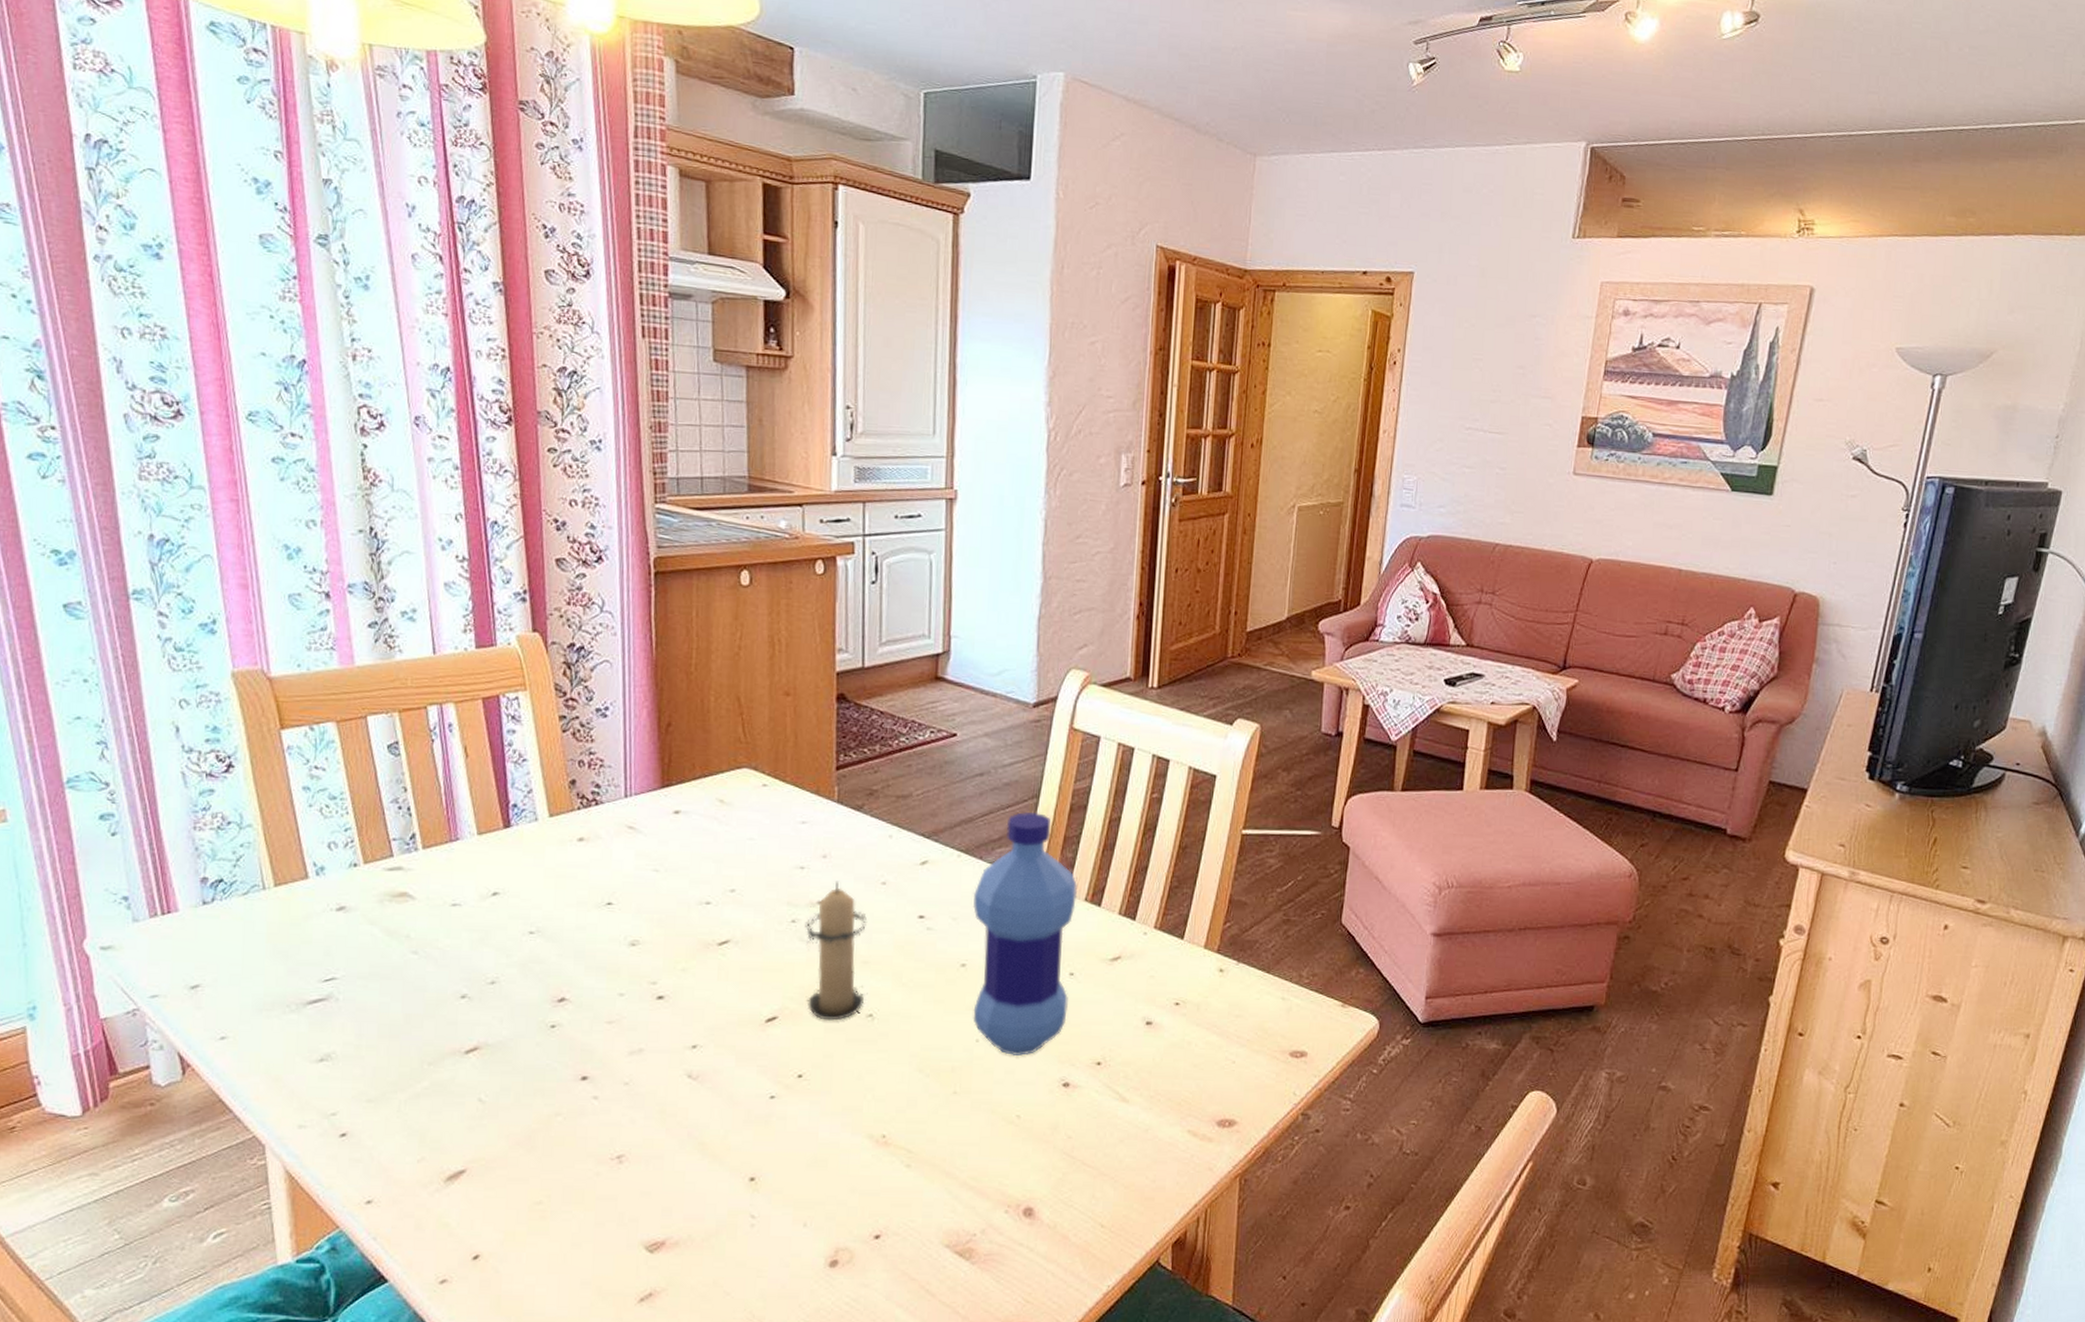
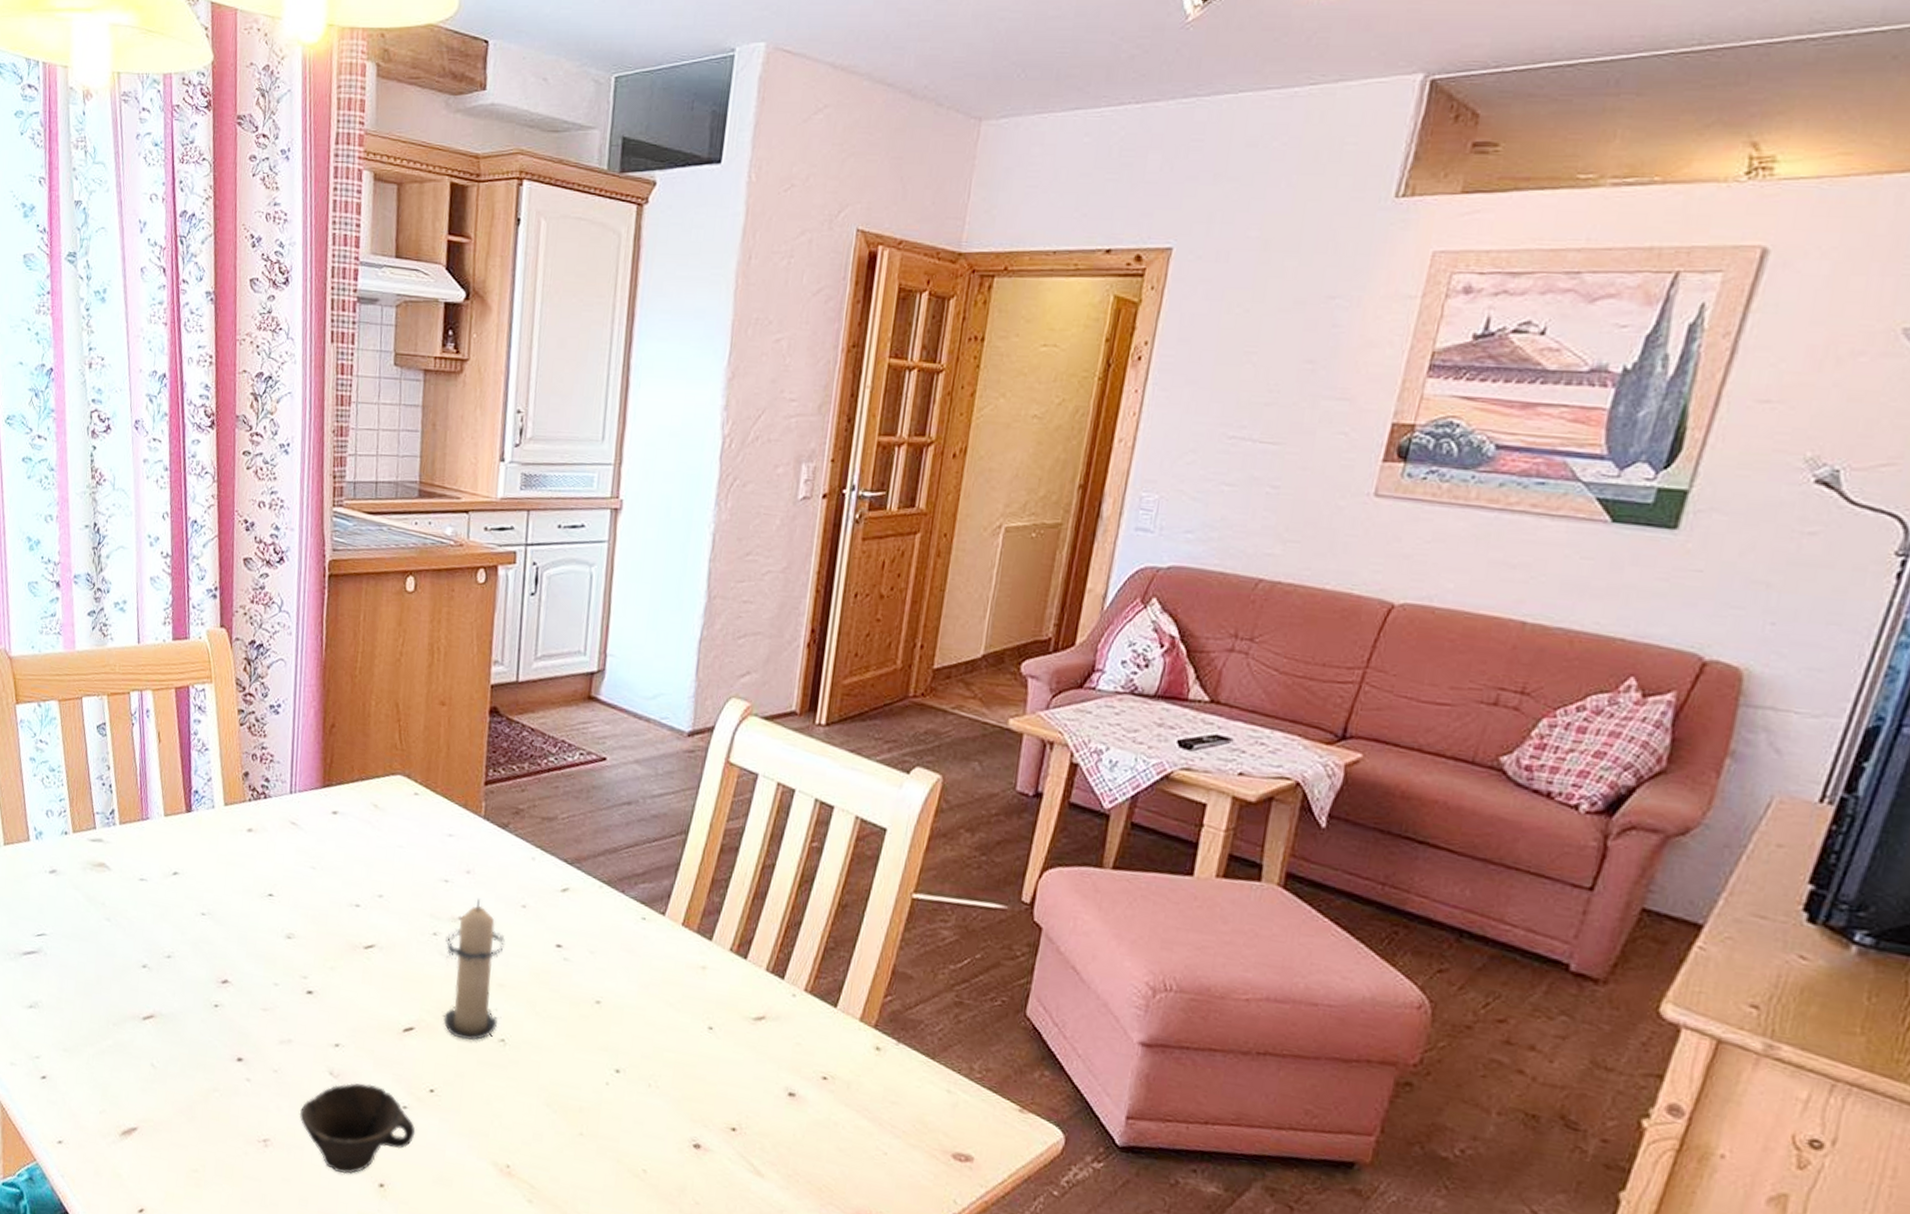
cup: none [656,1080,785,1176] -> present [299,1083,416,1175]
water bottle: present [973,812,1077,1056] -> none [604,848,723,1107]

